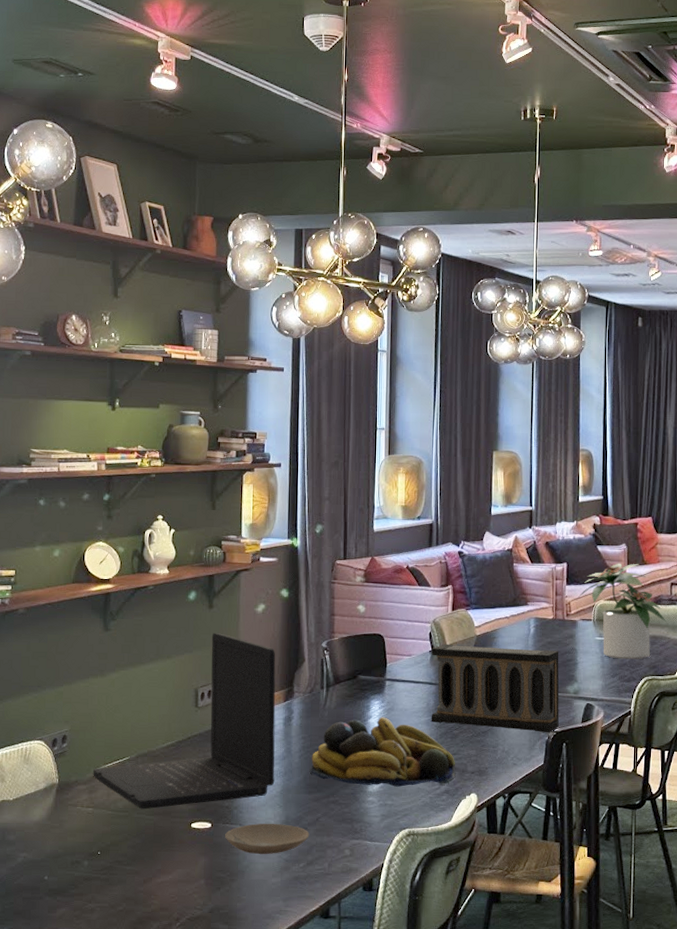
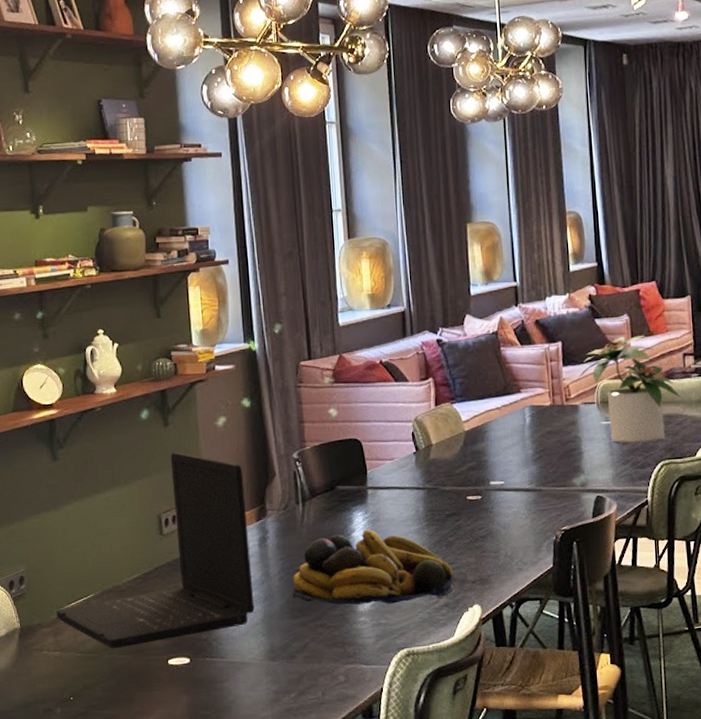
plate: present [225,824,310,855] -> none [206,653,298,688]
speaker: present [431,645,560,732] -> none [415,440,567,532]

